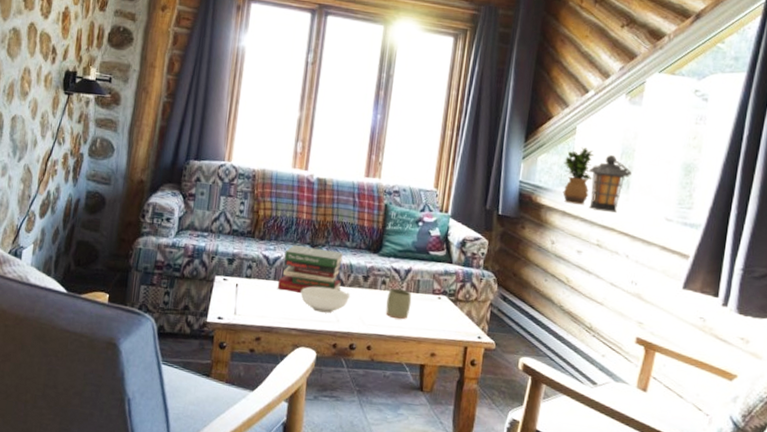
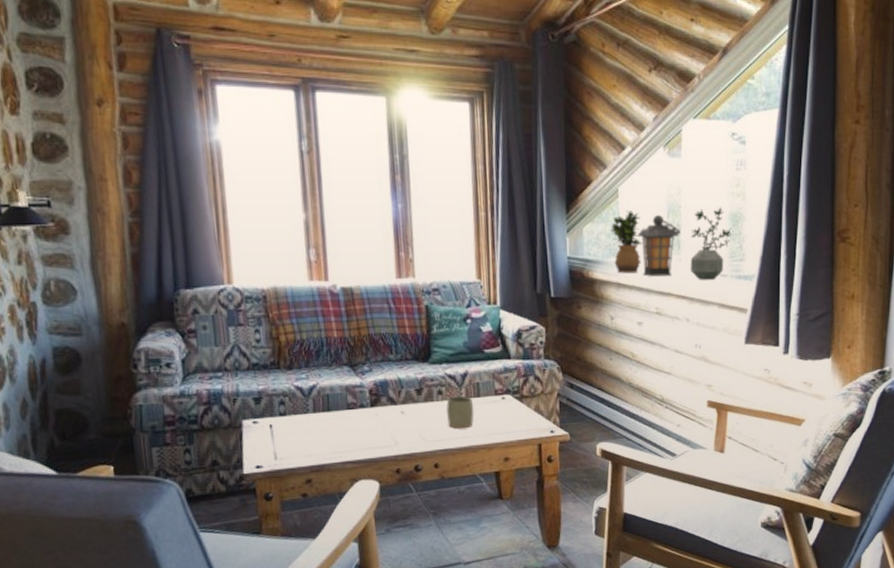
books: present [277,245,343,293] -> none [318,367,393,422]
bowl: present [301,286,349,313] -> none [348,409,404,438]
potted plant: none [636,155,685,224] -> present [690,207,734,281]

